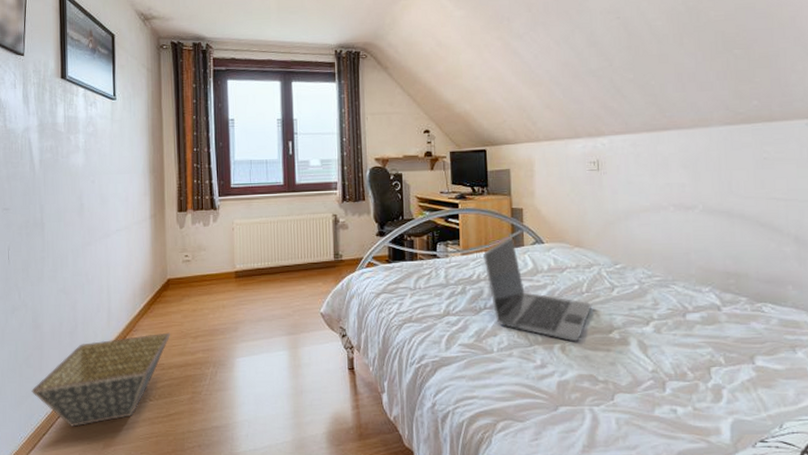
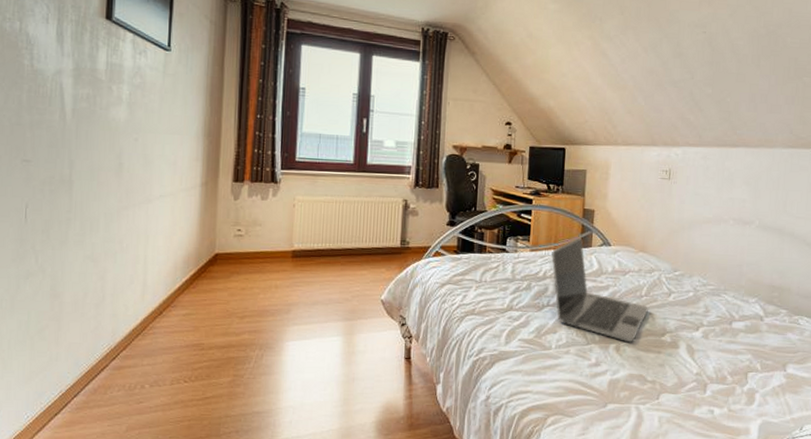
basket: present [32,332,170,427] -> none [44,310,214,407]

